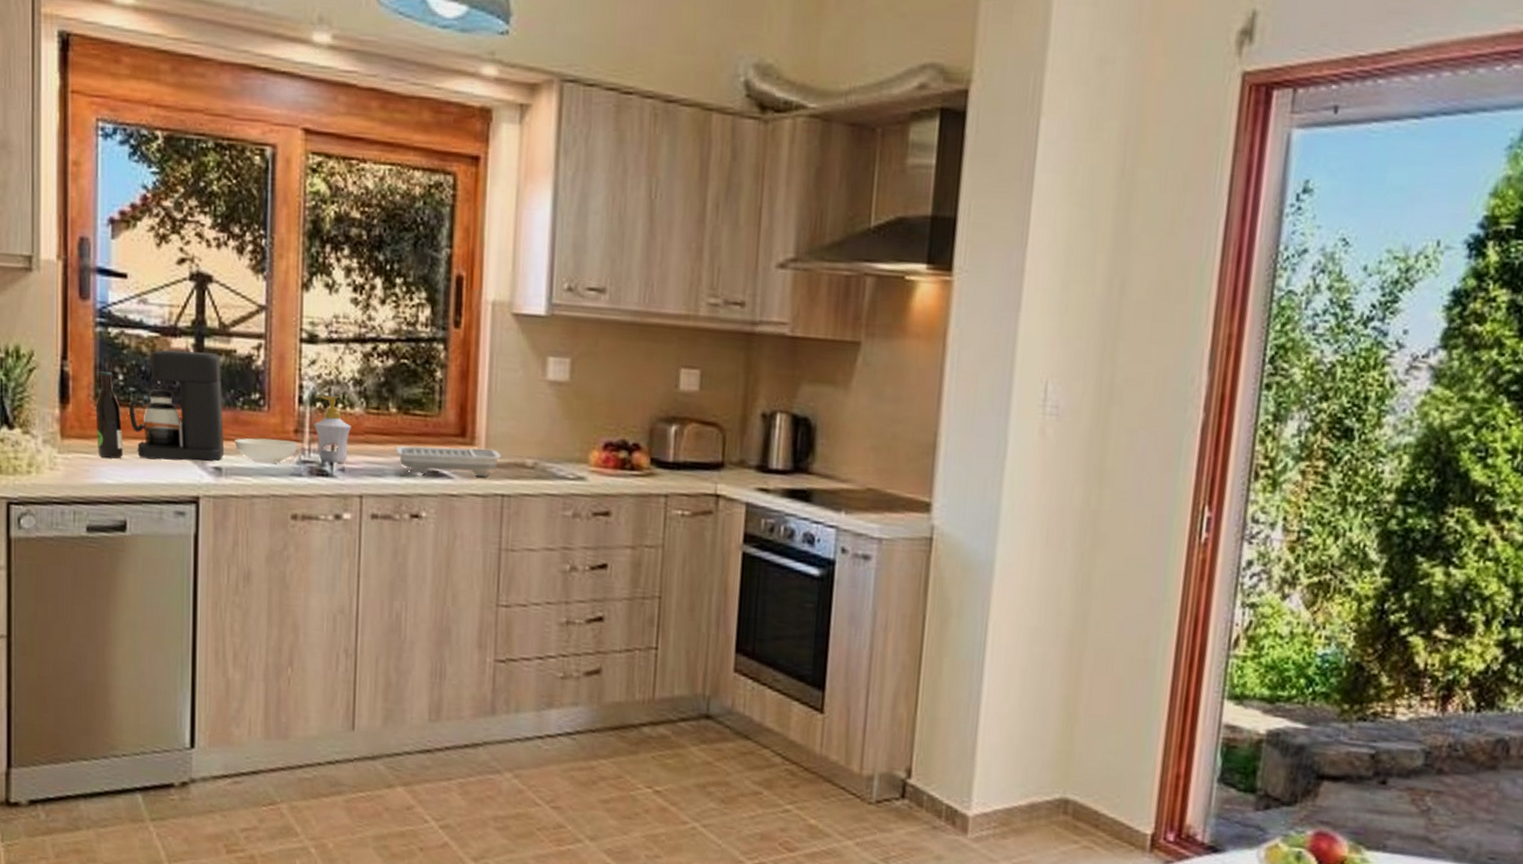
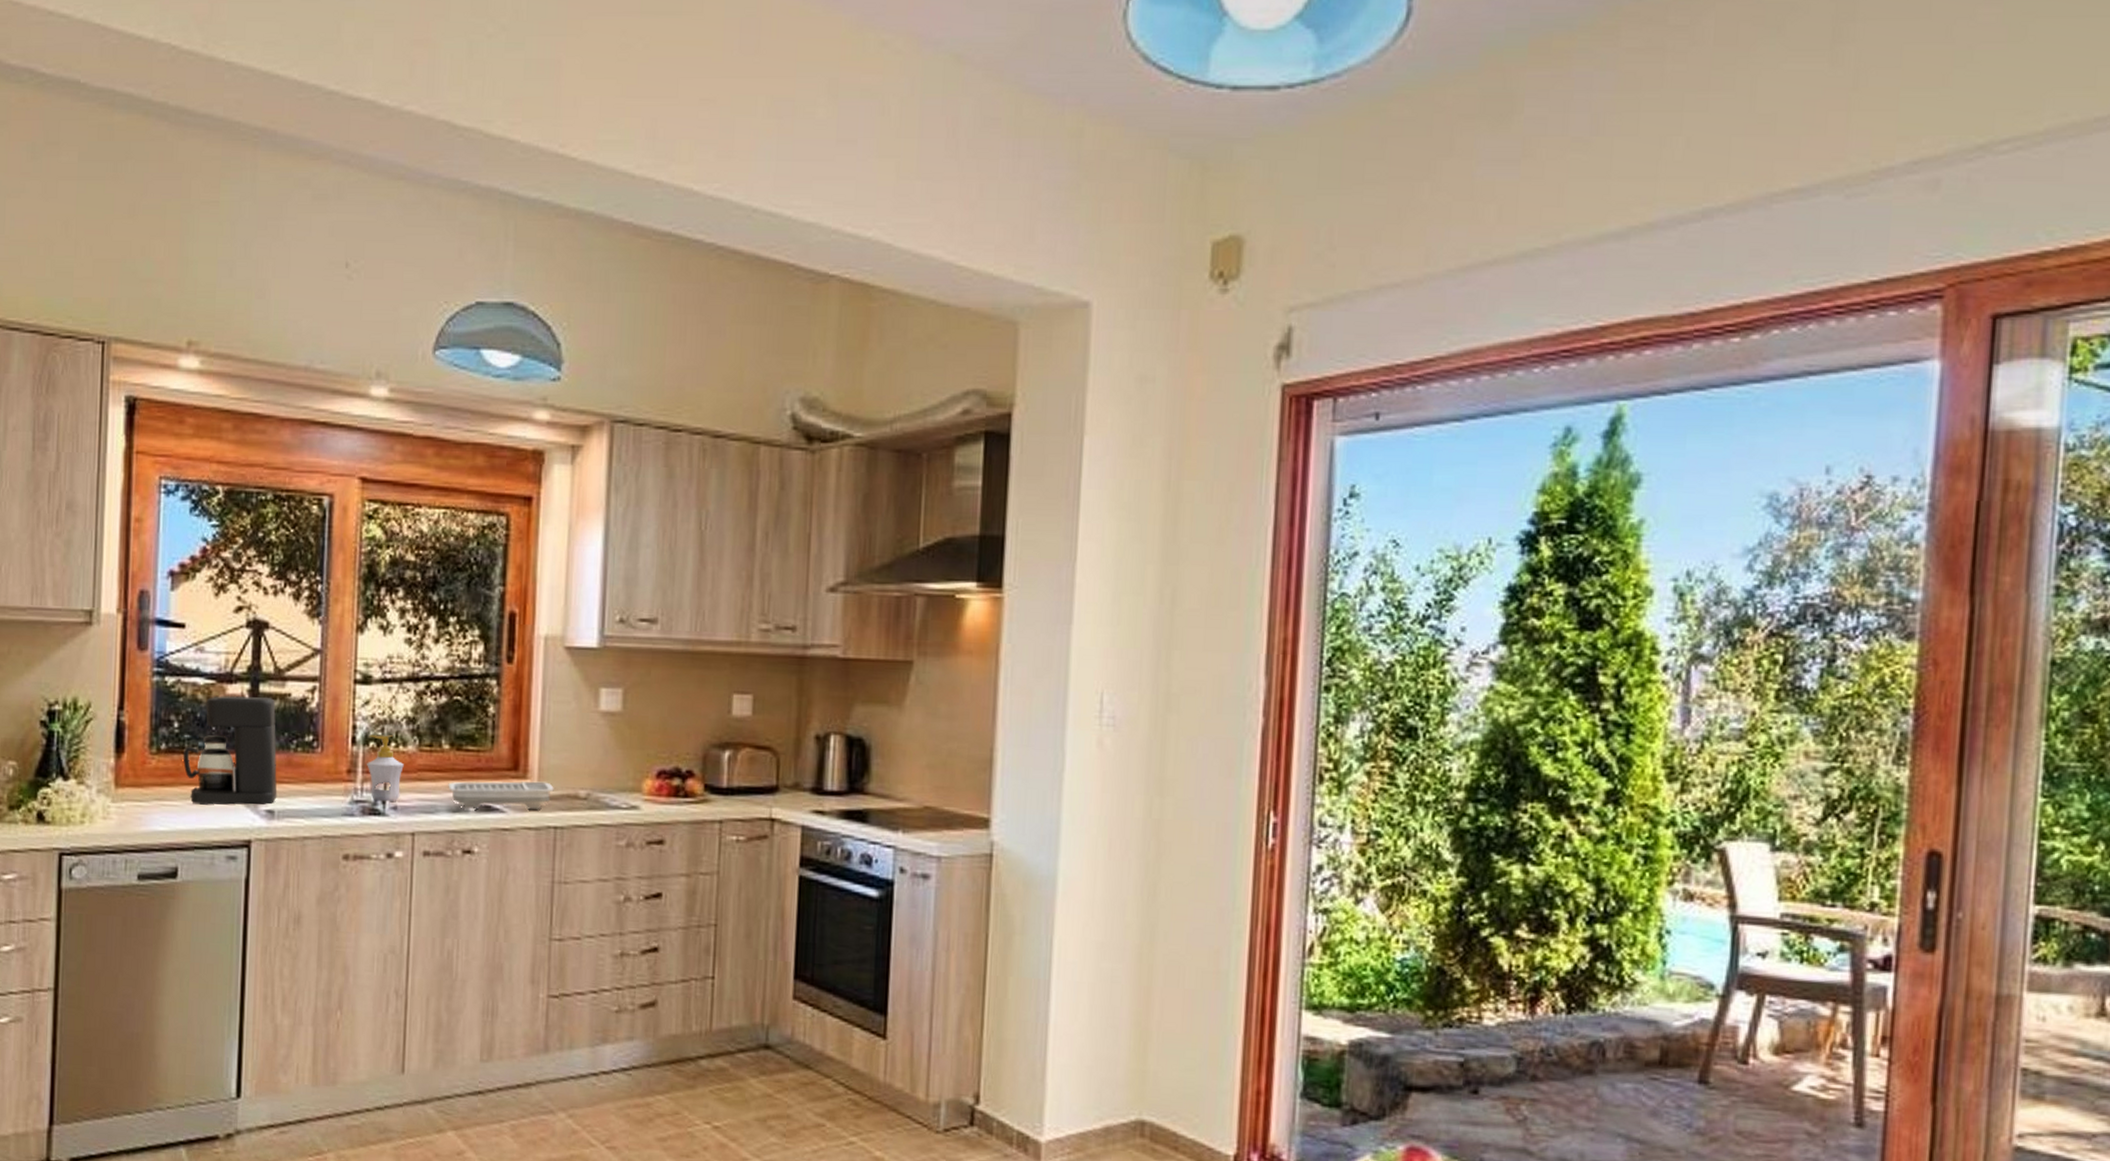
bottle: present [96,371,123,459] -> none [150,720,177,805]
bowl: present [235,438,299,464] -> none [287,780,351,805]

